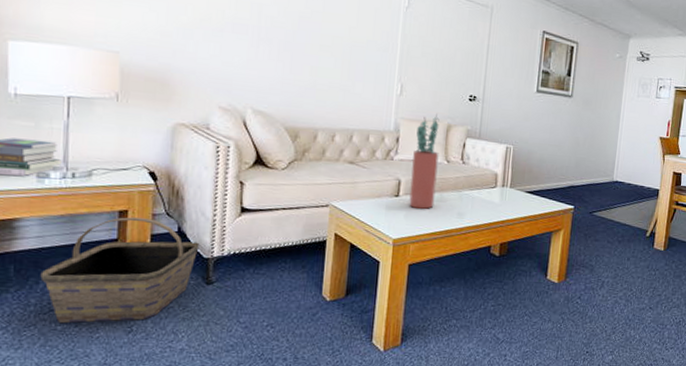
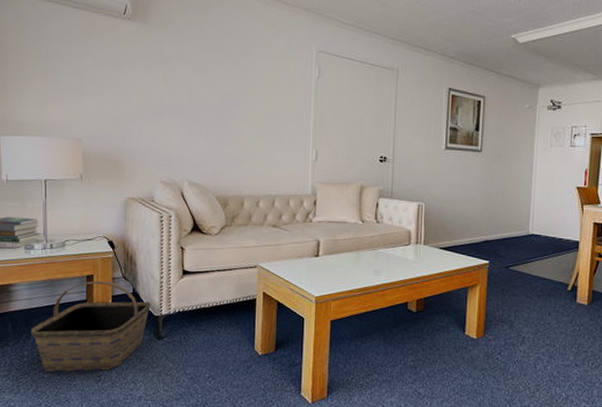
vase: present [409,113,440,209] -> none [328,176,354,268]

